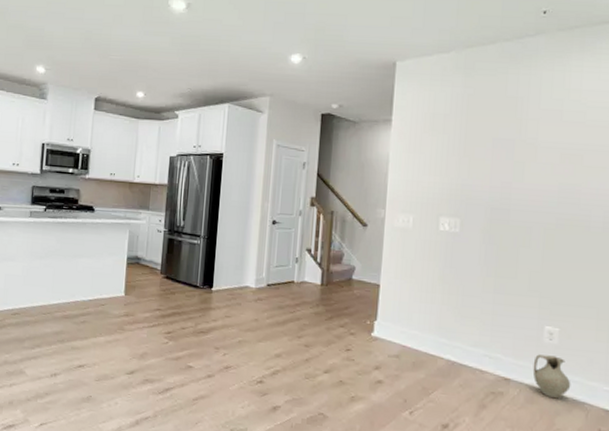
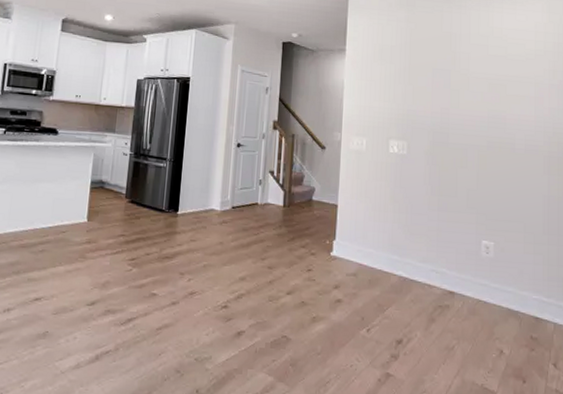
ceramic jug: present [532,354,571,399] -> none [473,267,506,309]

